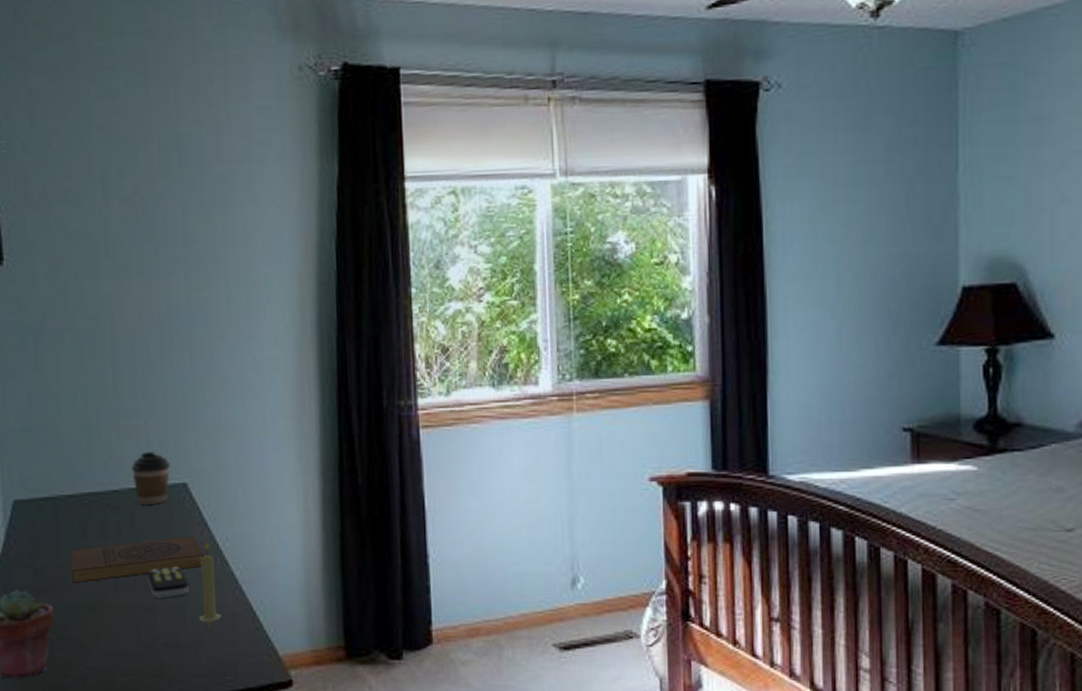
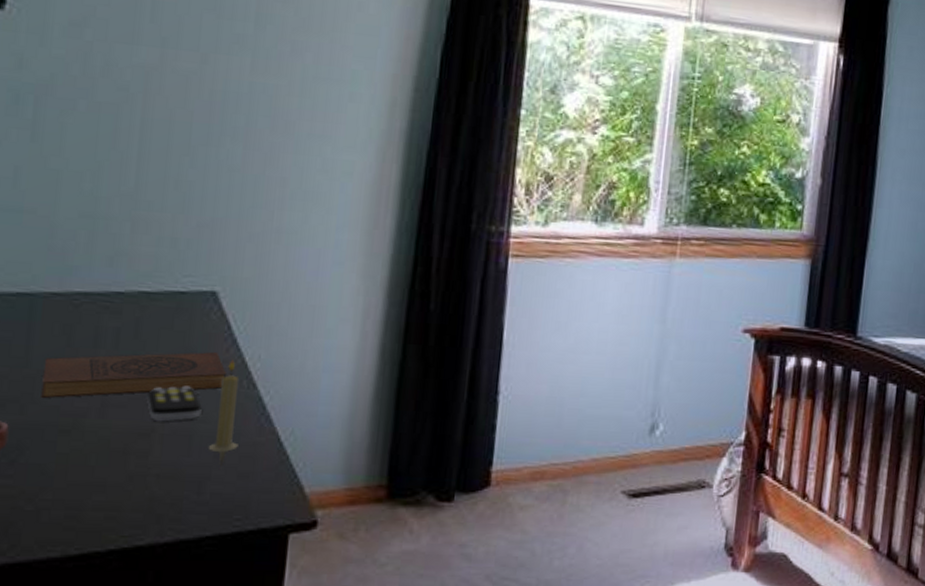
coffee cup: present [131,452,171,506] -> none [145,251,199,314]

